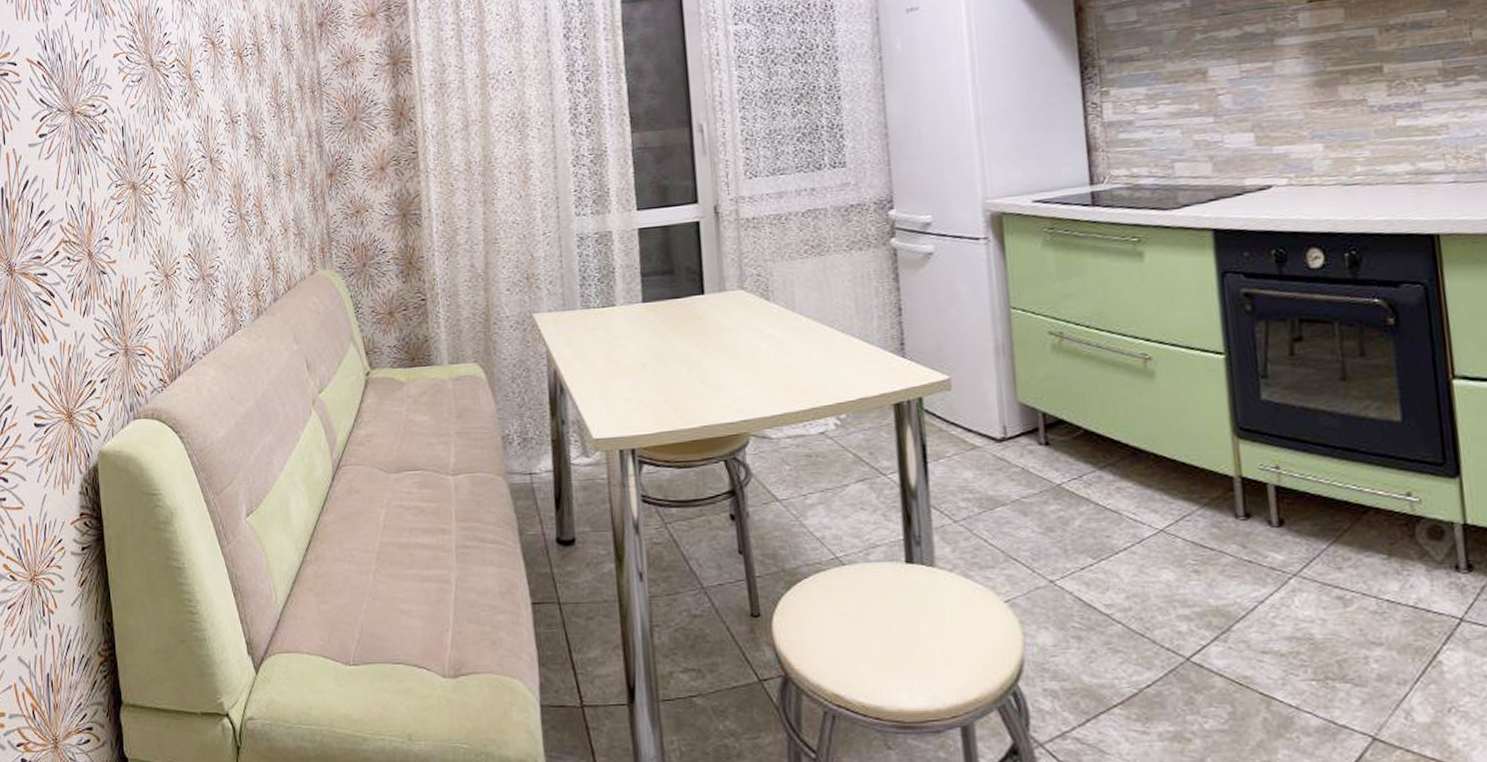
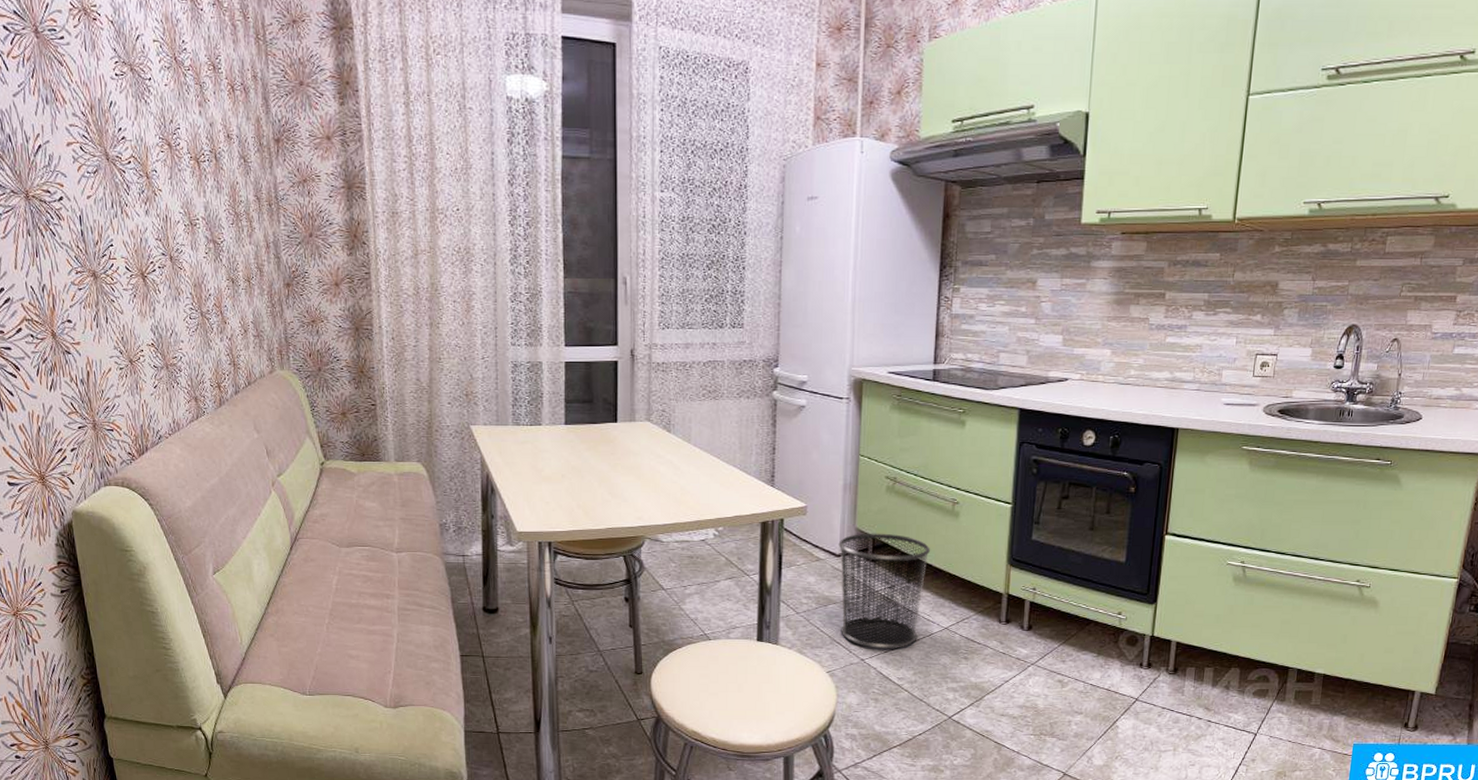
waste bin: none [997,406,1124,565] -> present [838,533,931,649]

